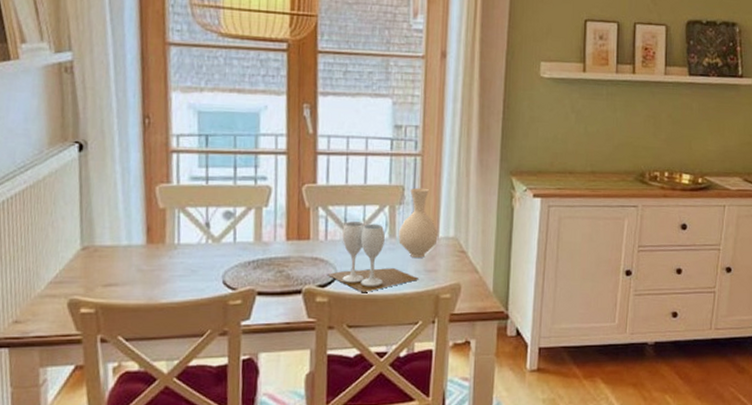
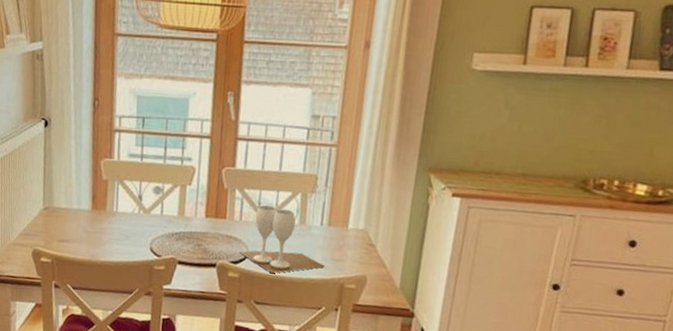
vase: present [398,187,438,258] -> none [308,177,348,247]

